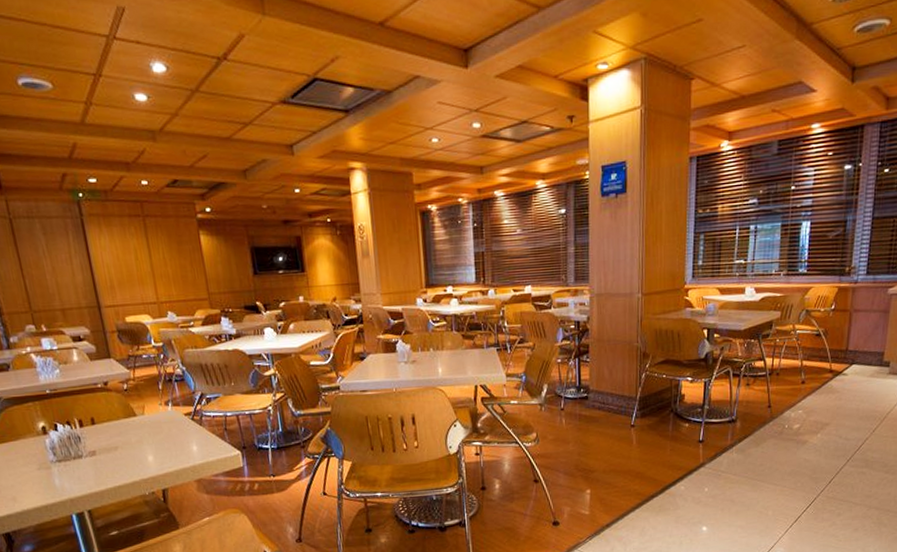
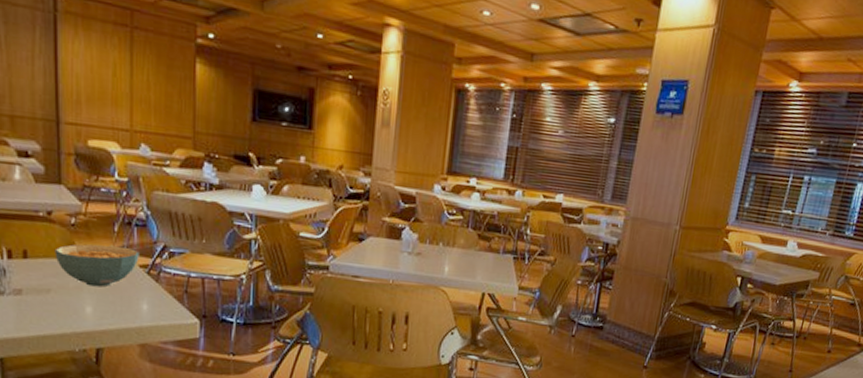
cereal bowl: none [115,400,183,439] -> present [54,244,139,287]

